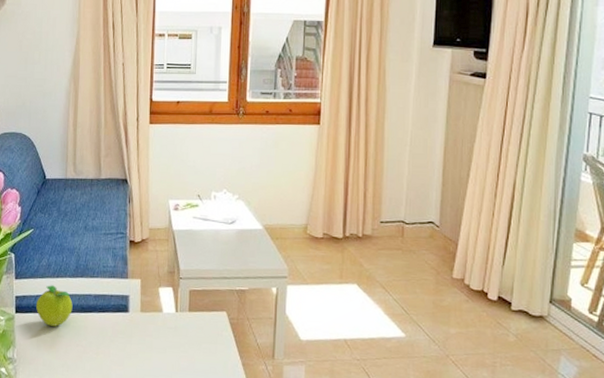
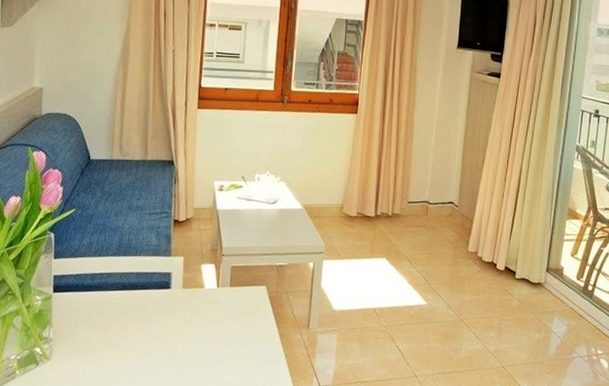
fruit: present [35,285,73,327] -> none [75,264,114,305]

